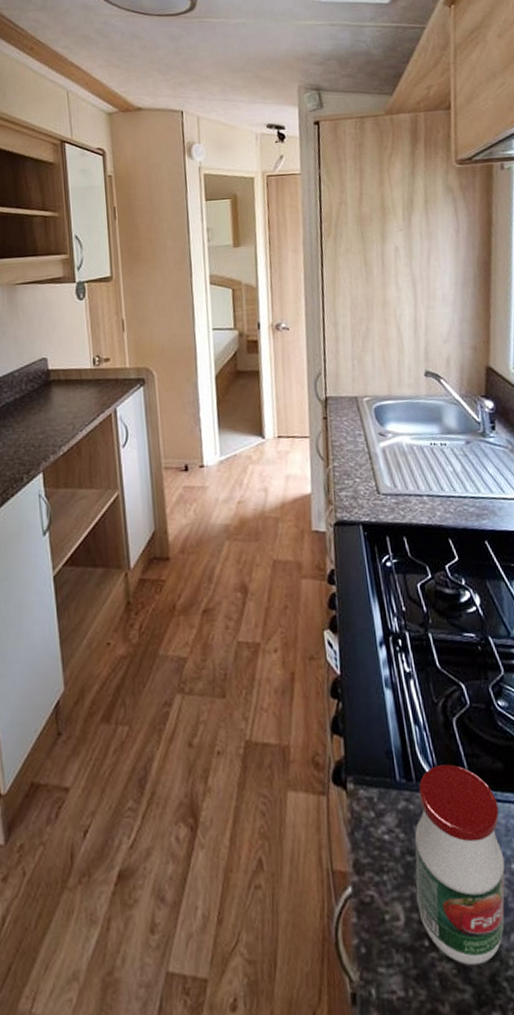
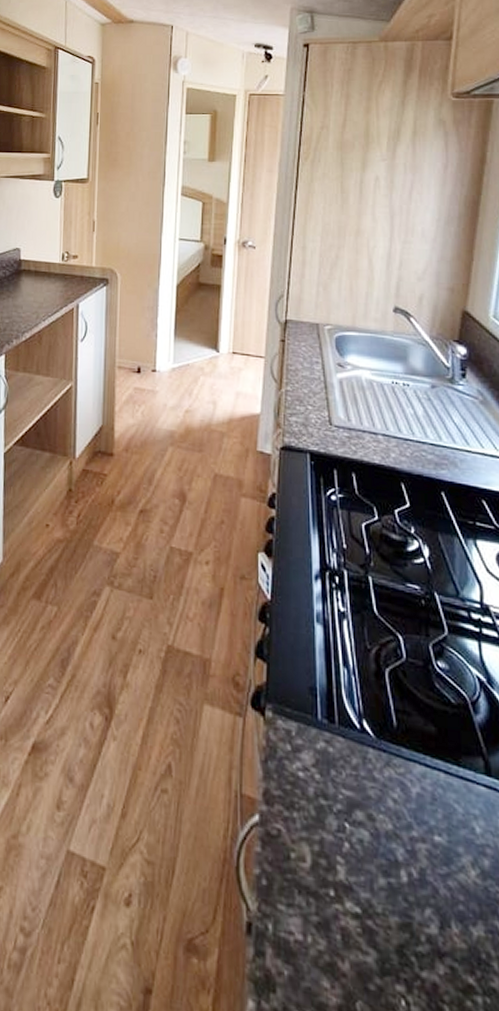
jar: present [415,764,505,966] -> none [326,713,427,932]

